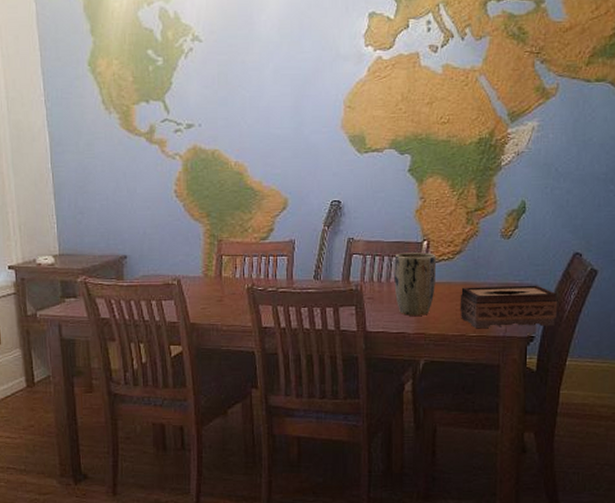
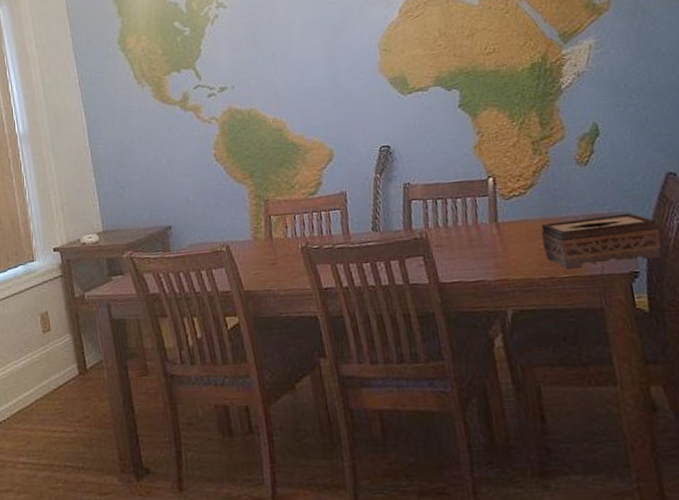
plant pot: present [394,252,436,316] -> none [458,190,511,262]

